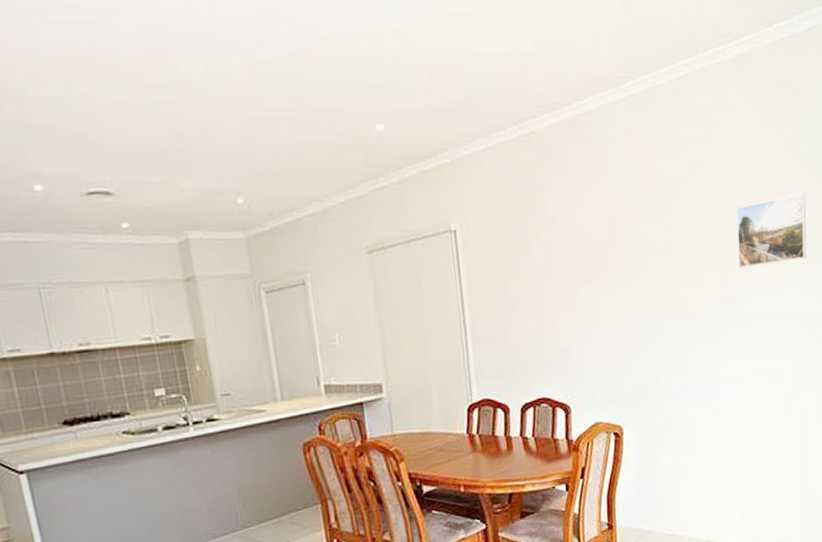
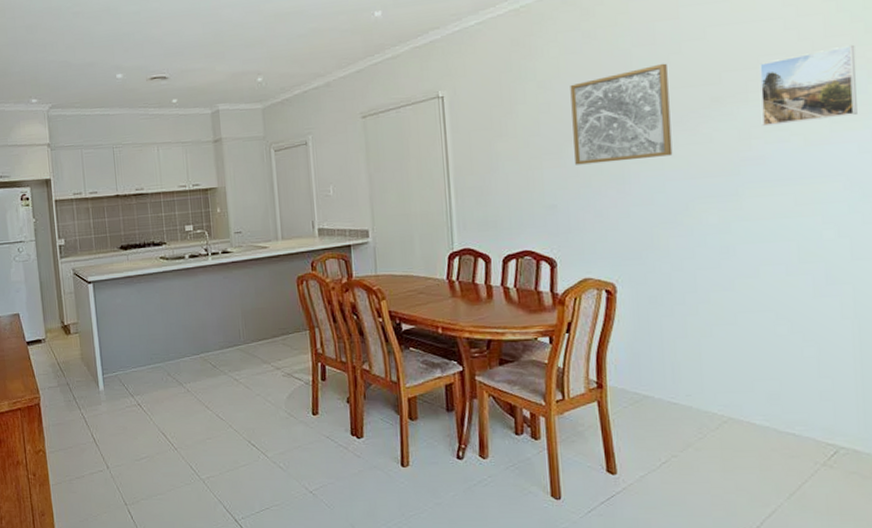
wall art: none [579,202,668,307] -> present [570,63,673,165]

